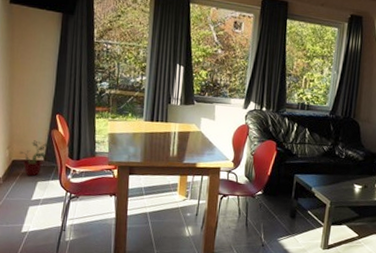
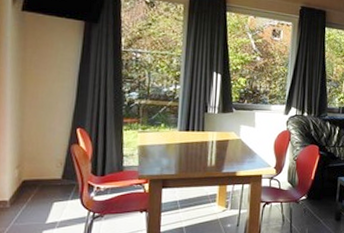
potted plant: present [19,140,51,177] -> none [31,157,70,197]

